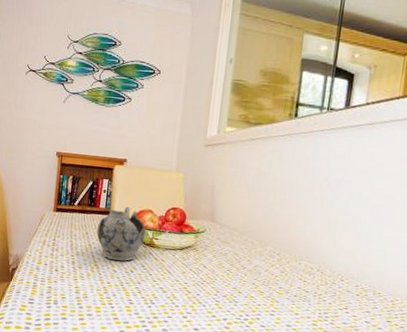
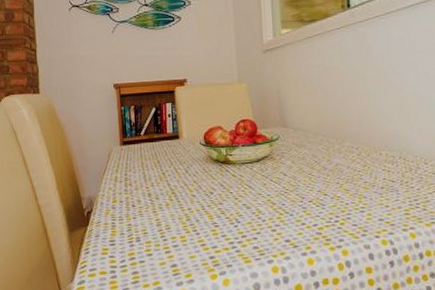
teapot: present [97,206,146,261] -> none [168,127,219,185]

